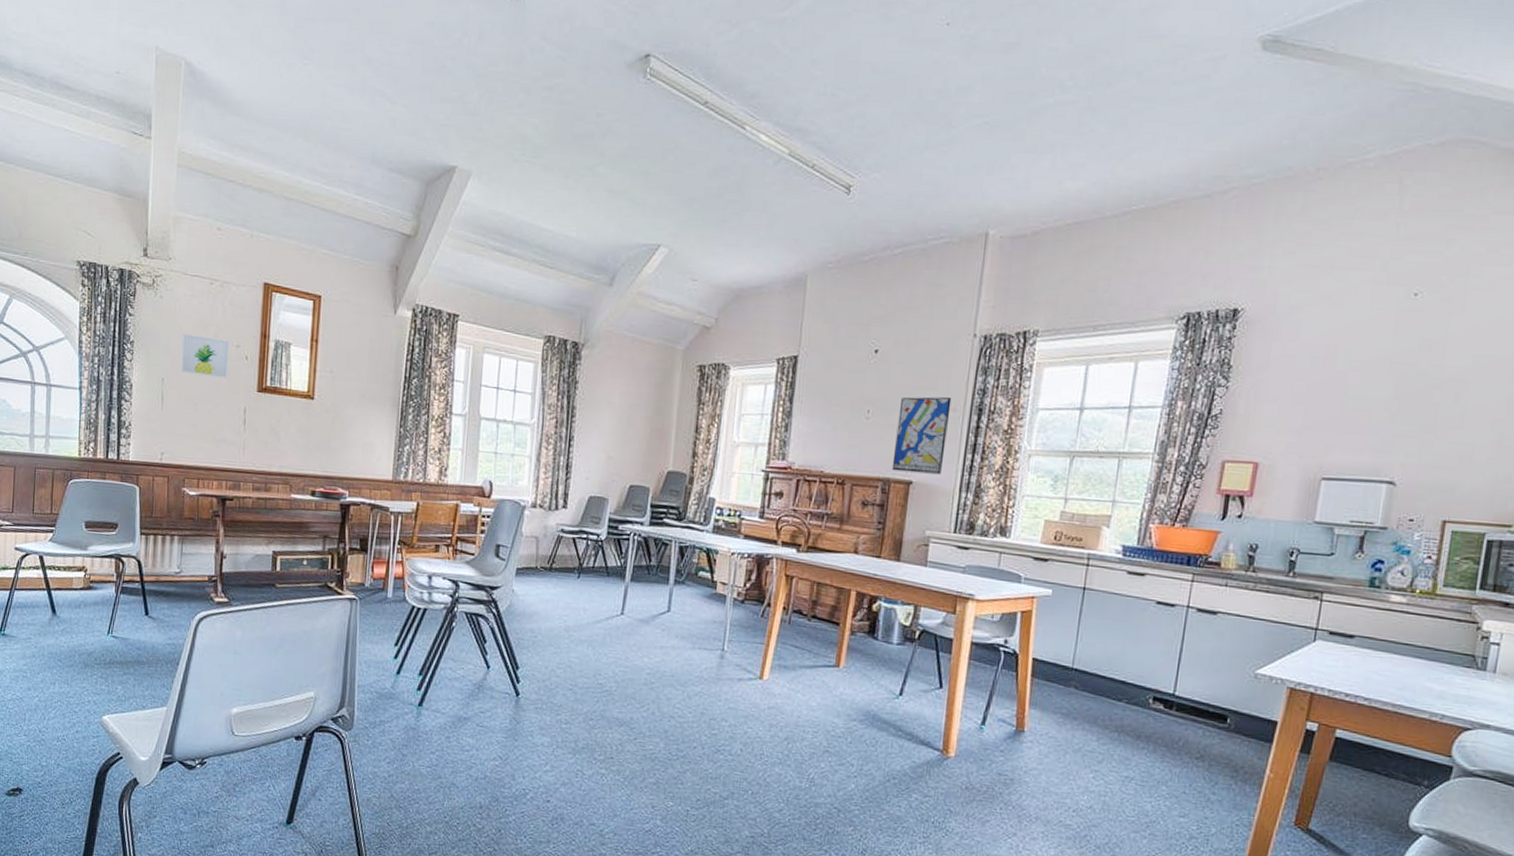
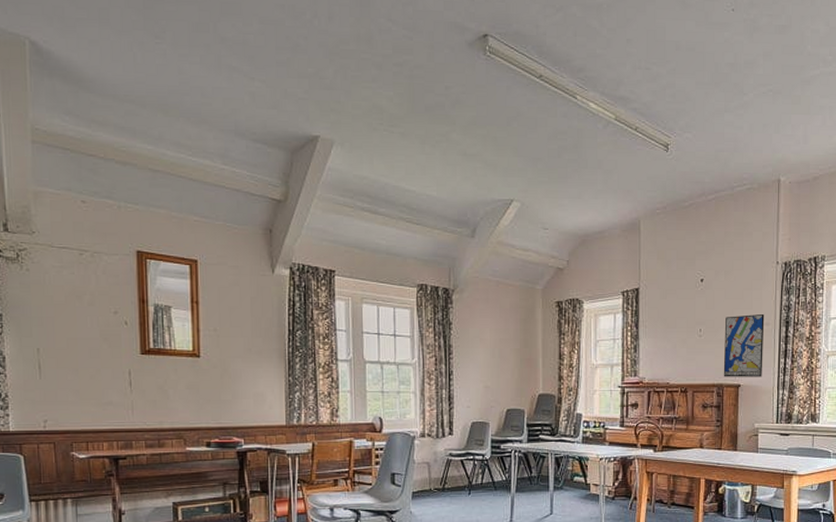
wall art: present [180,334,229,379] -> none [55,305,108,344]

